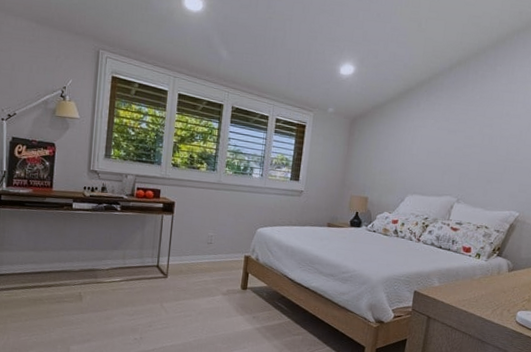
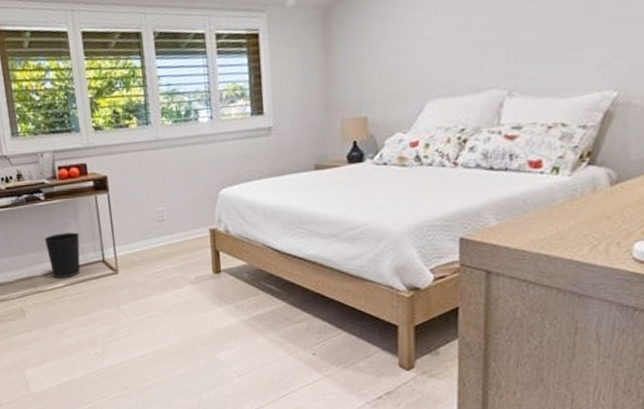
wastebasket: none [112,238,143,275] -> present [44,232,81,278]

